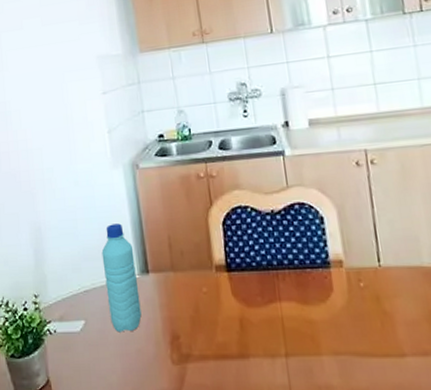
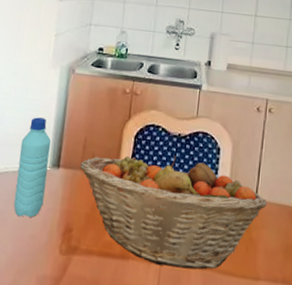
fruit basket: none [170,235,394,358] -> present [79,155,267,270]

